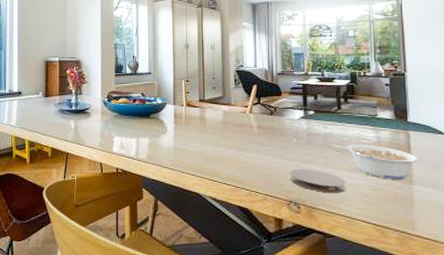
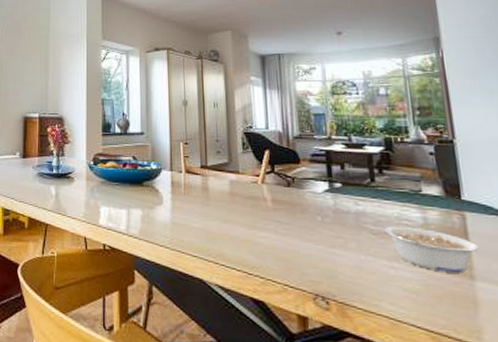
coaster: present [289,168,346,194] -> none [314,254,388,288]

